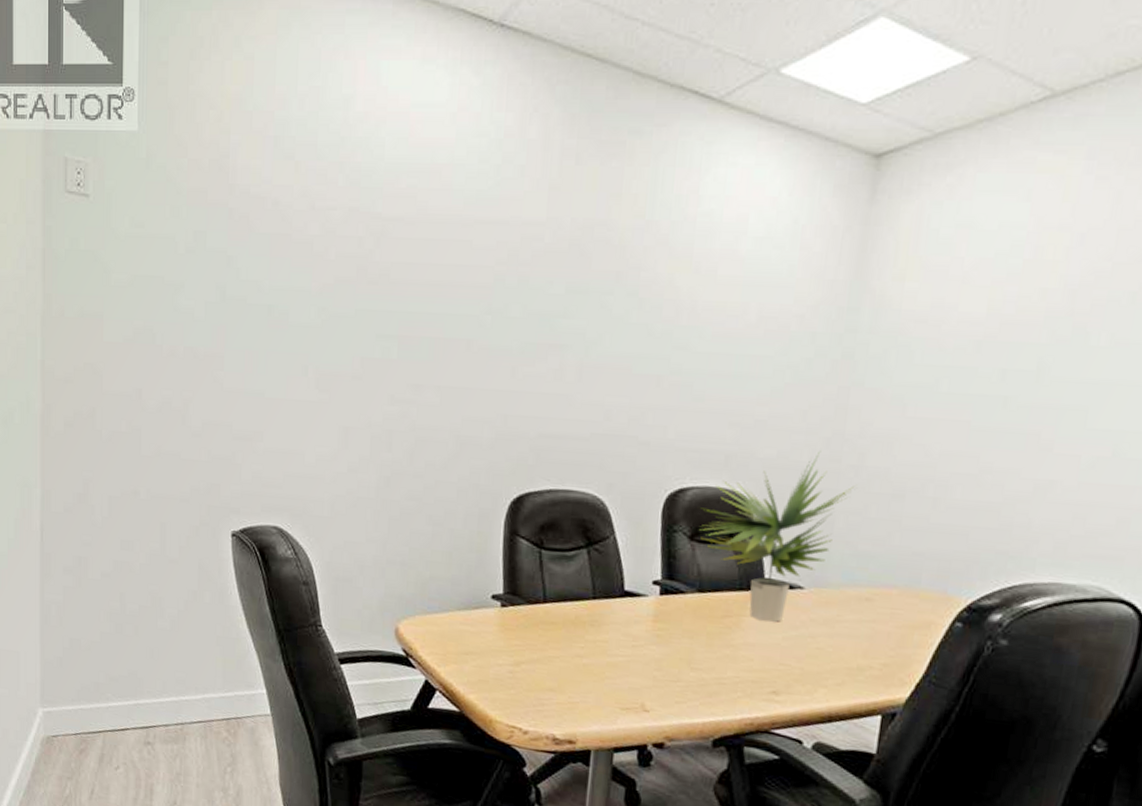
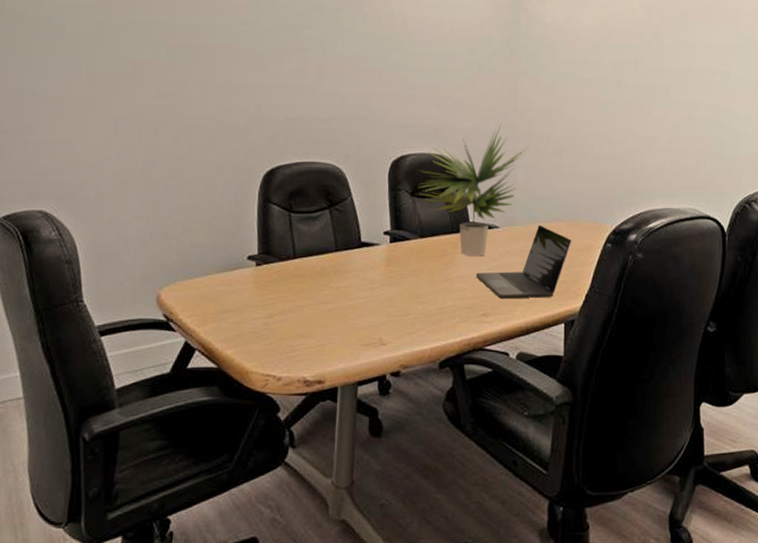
laptop: none [767,589,905,681] -> present [475,224,572,299]

